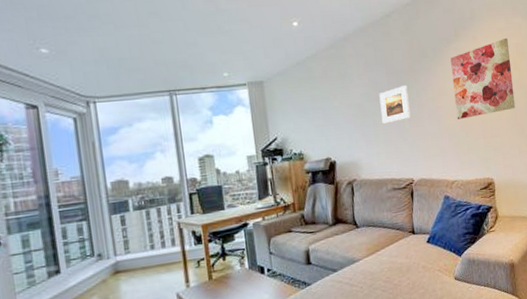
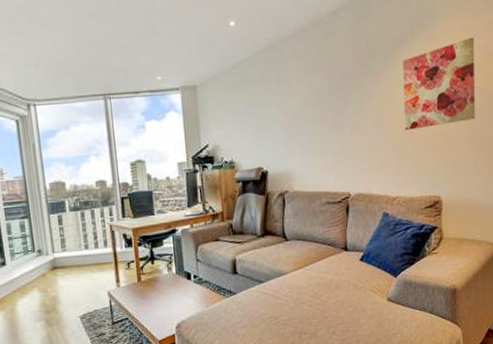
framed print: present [379,85,411,124] -> none [318,91,352,134]

